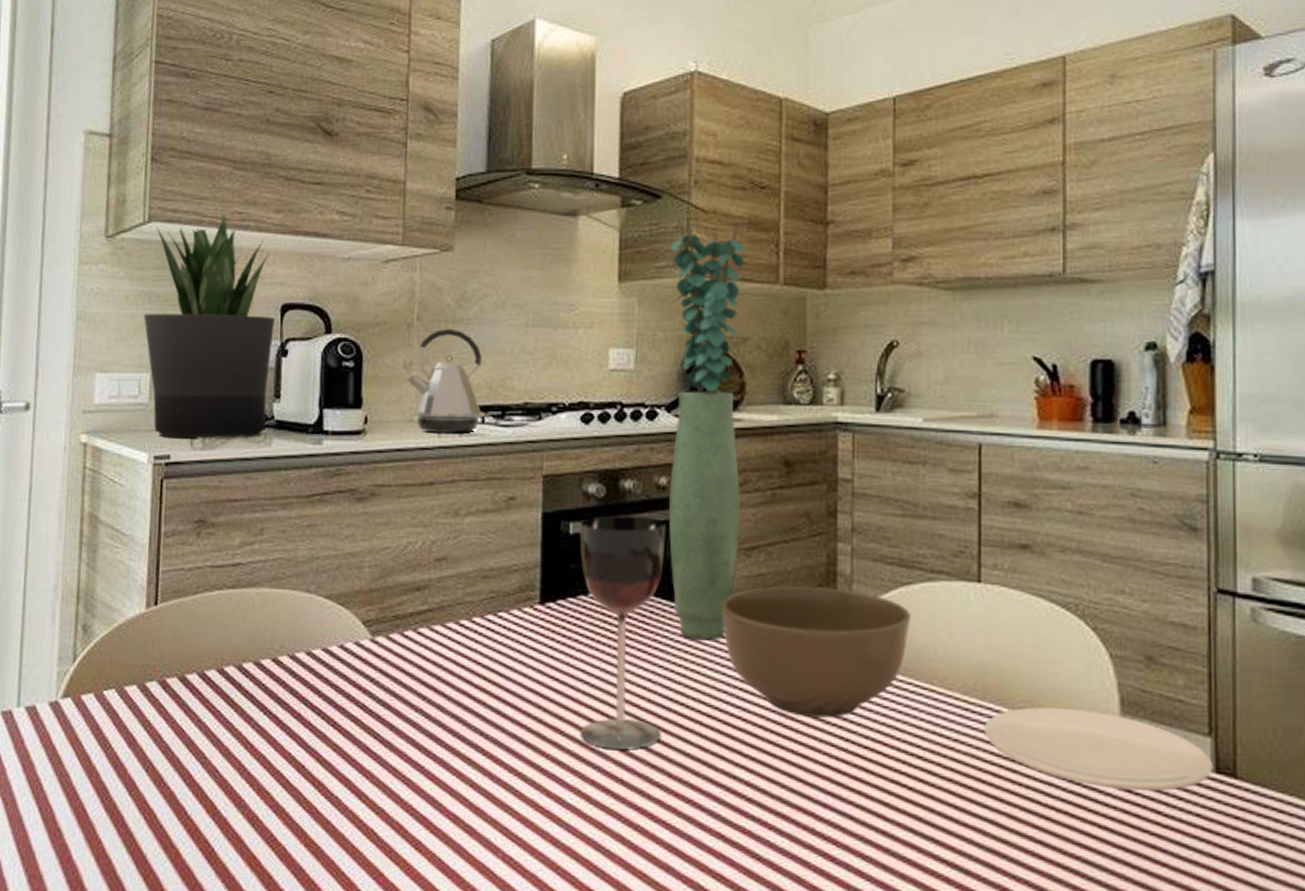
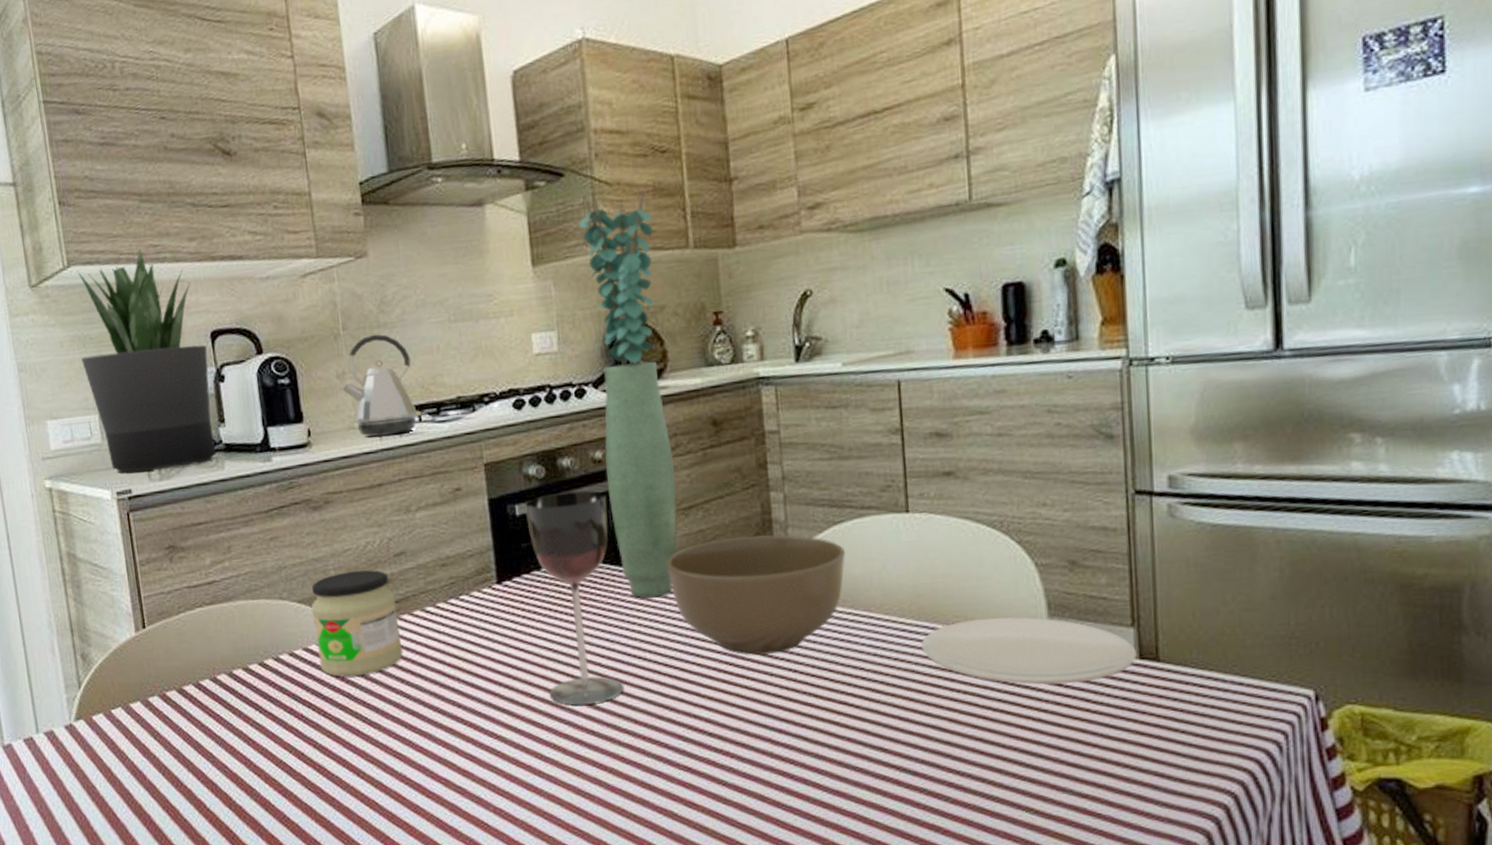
jar: none [337,570,429,687] -> present [311,570,403,677]

